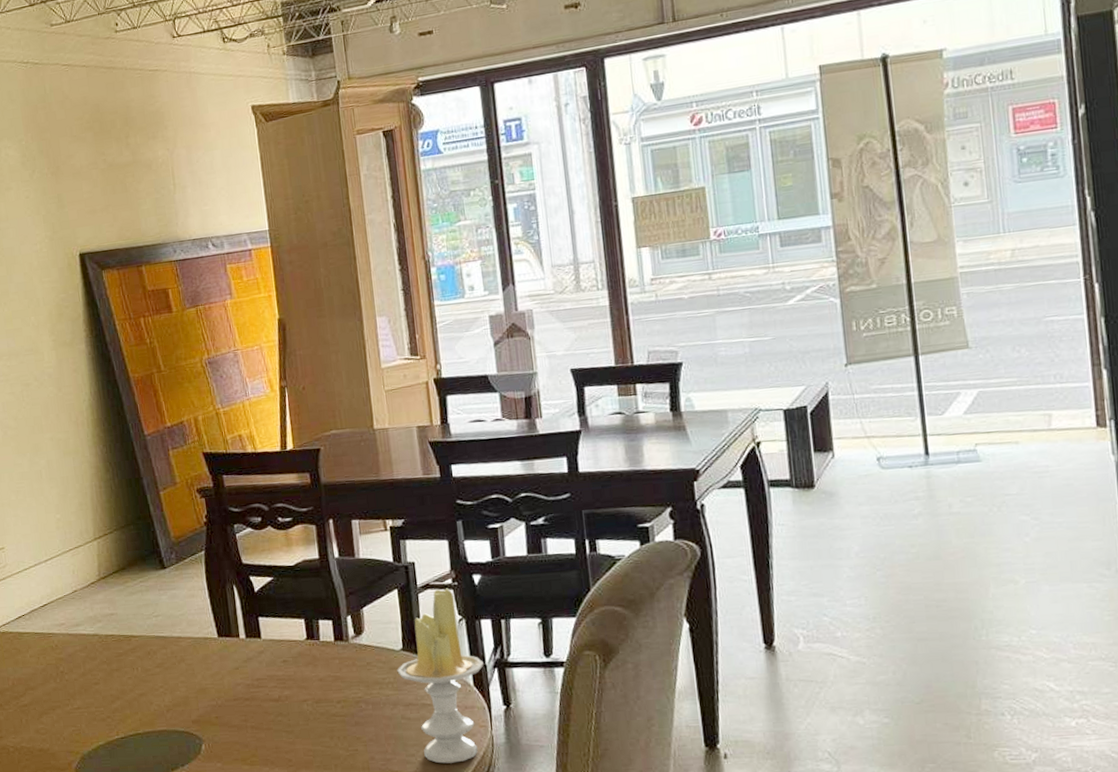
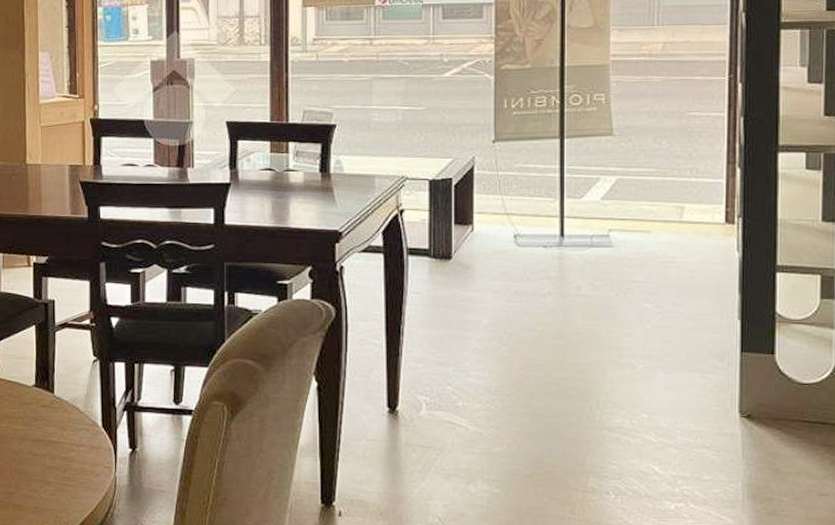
candle: present [397,588,484,764] -> none [28,328,114,501]

